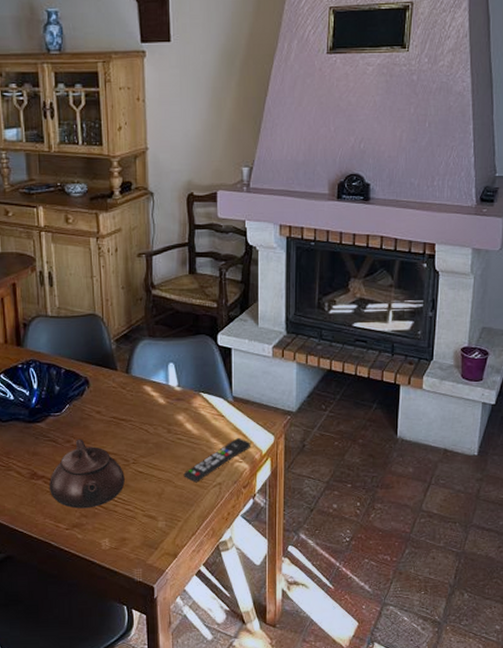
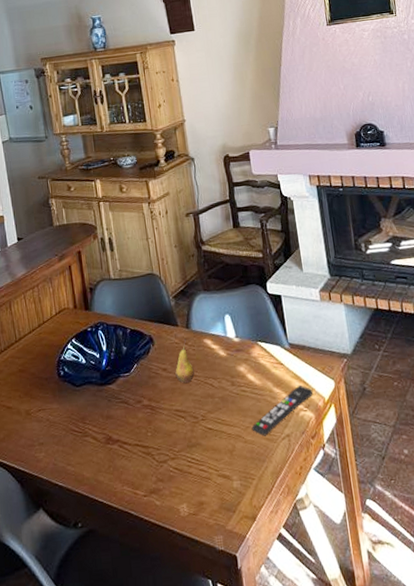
teapot: present [49,438,125,509] -> none [124,398,196,473]
fruit: none [109,383,130,428] -> present [175,338,195,384]

